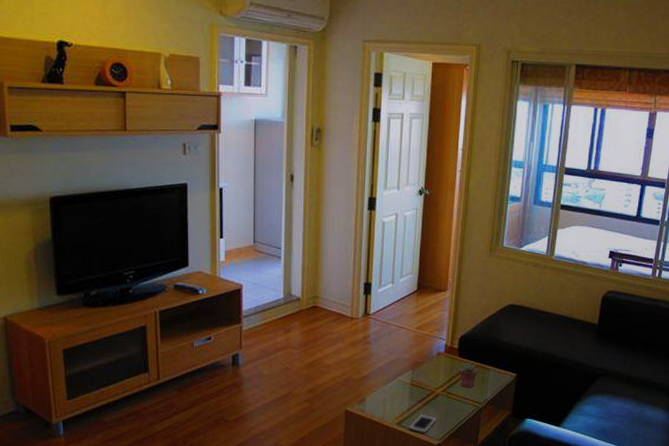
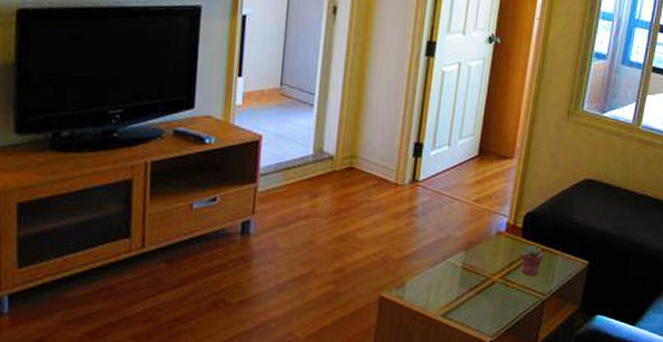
cell phone: present [409,414,438,434] -> none [456,304,492,328]

